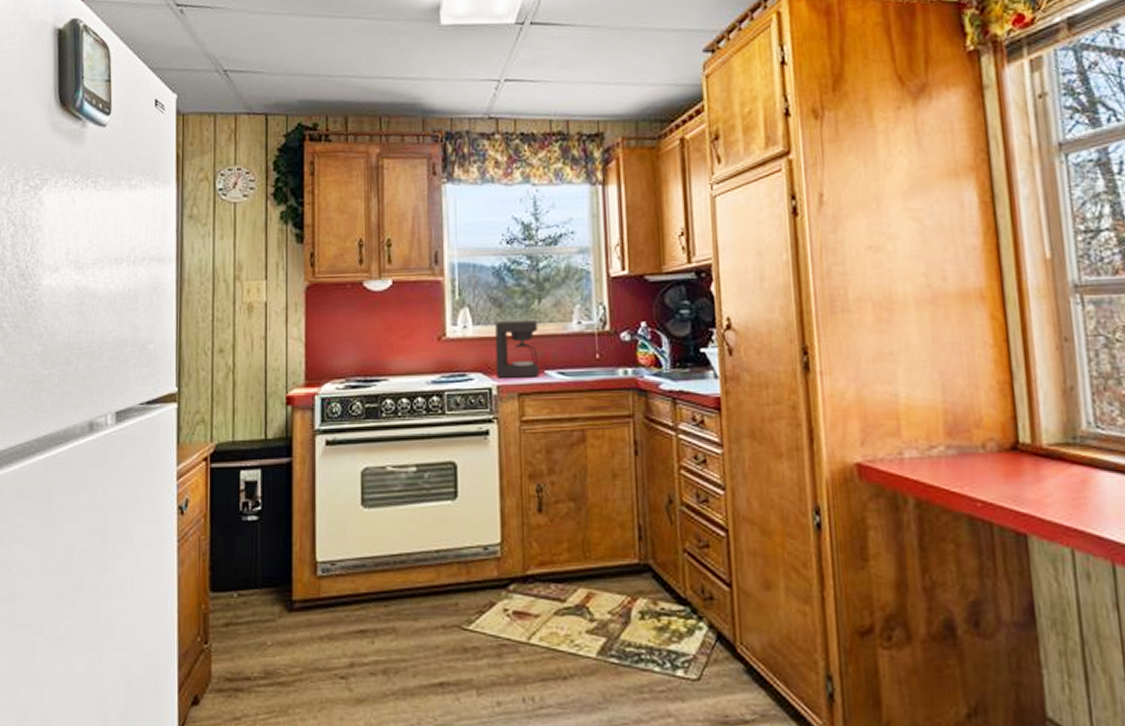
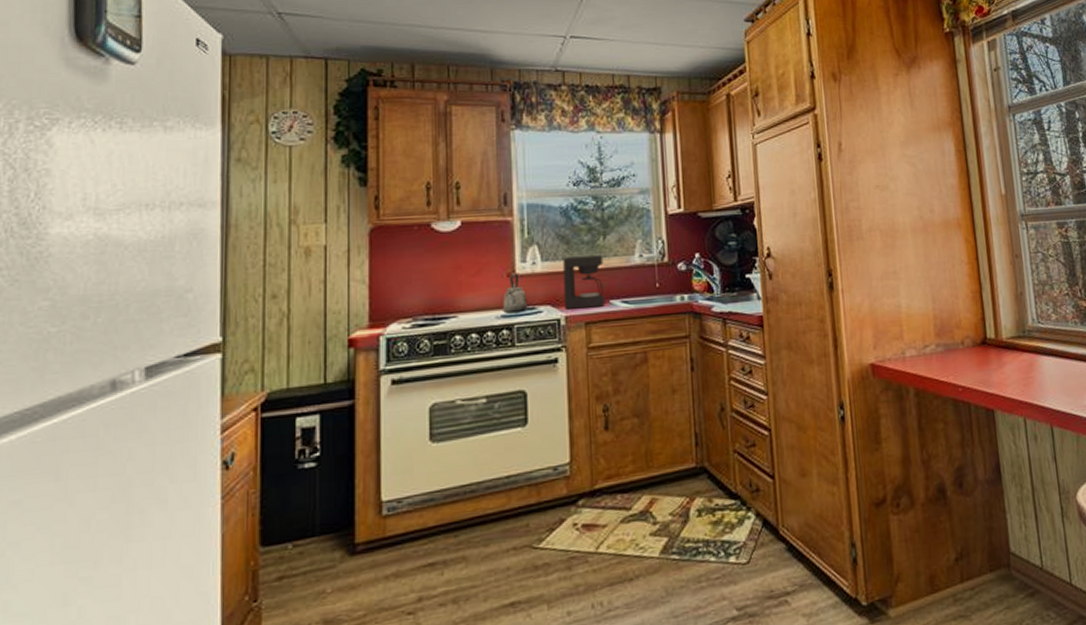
kettle: none [432,336,459,380] -> present [502,272,528,314]

